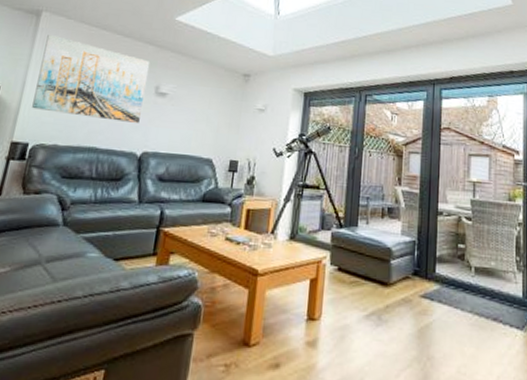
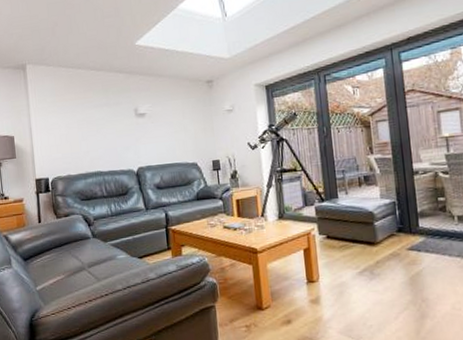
wall art: present [32,34,150,123] -> none [36,83,129,150]

